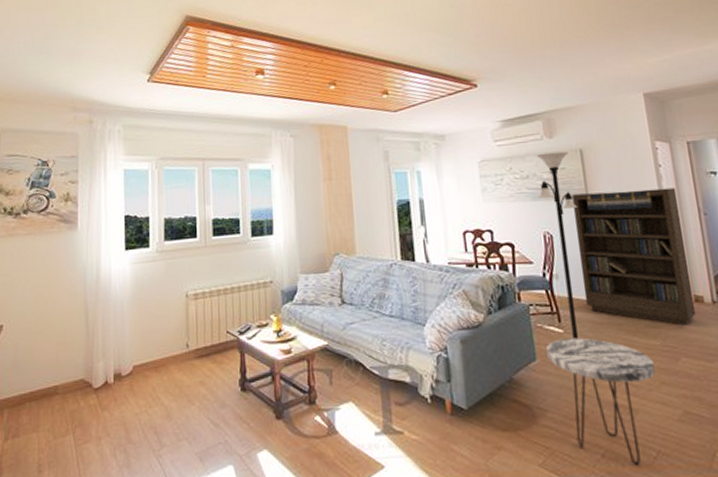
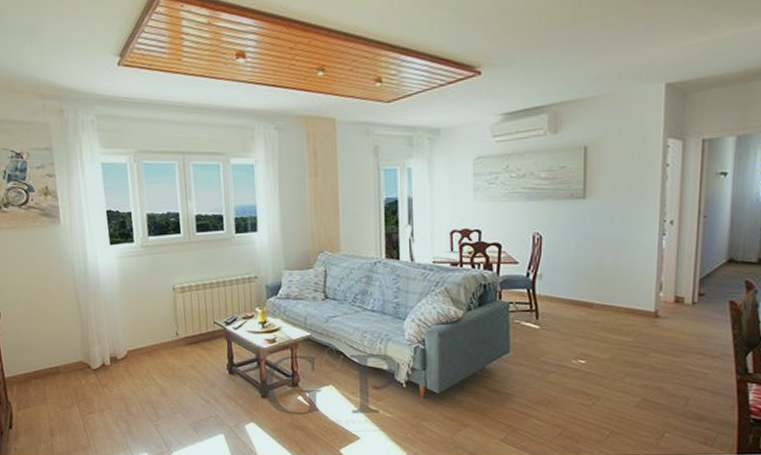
floor lamp: present [536,151,579,340] -> none [532,148,572,335]
side table: present [546,338,655,466] -> none [521,333,622,442]
bookcase: present [572,187,697,326] -> none [565,189,680,324]

